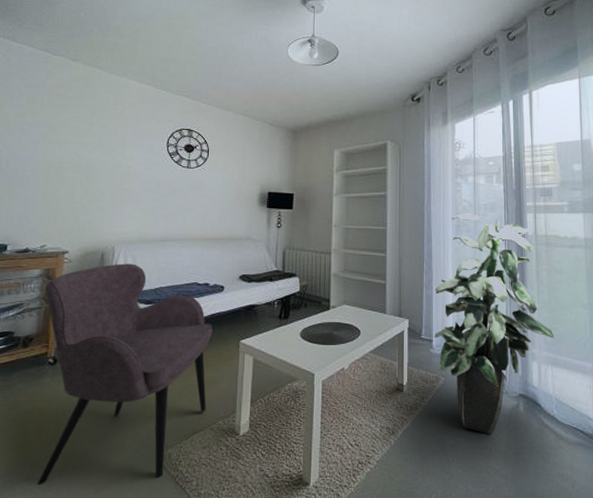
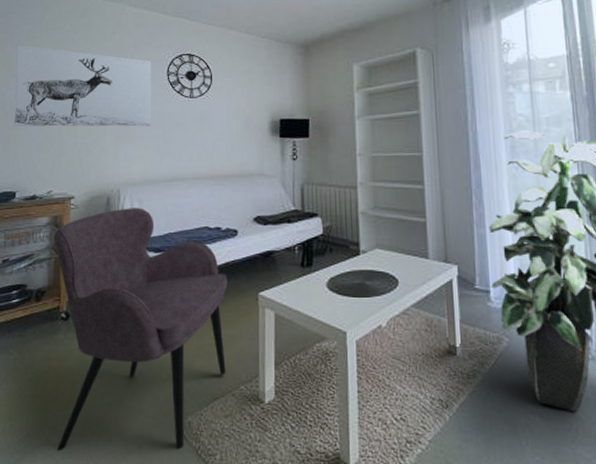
wall art: none [9,106,153,191] -> present [14,44,152,127]

